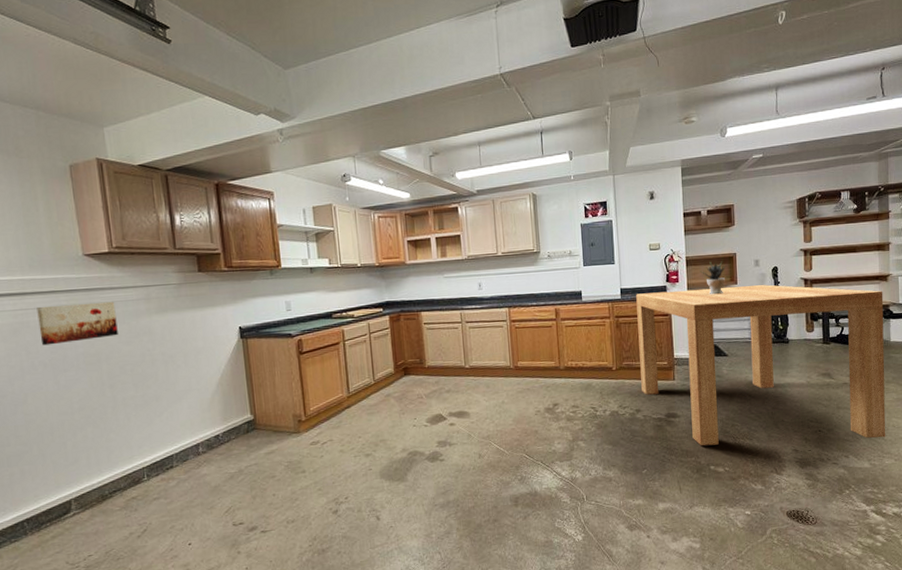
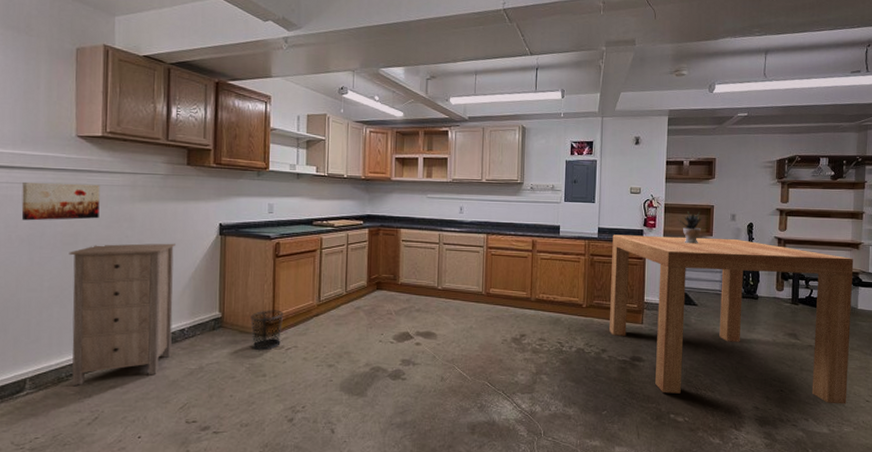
storage cabinet: none [93,351,209,502] -> present [69,243,175,385]
waste bin: none [282,406,316,448] -> present [250,310,284,350]

